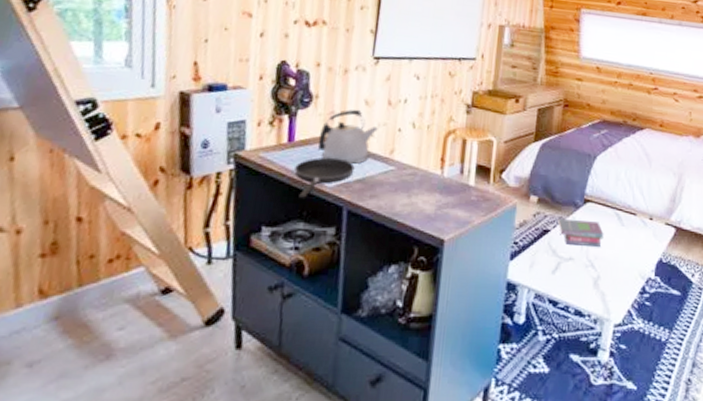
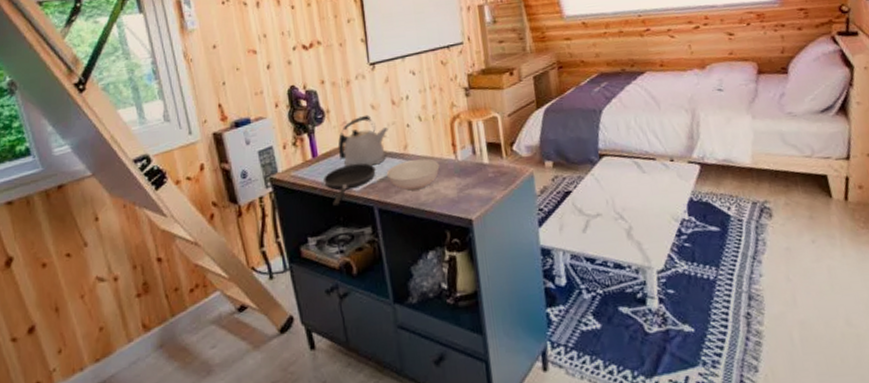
bowl: none [364,166,424,199] -> present [386,159,440,191]
books: present [558,218,604,248] -> none [577,174,627,202]

